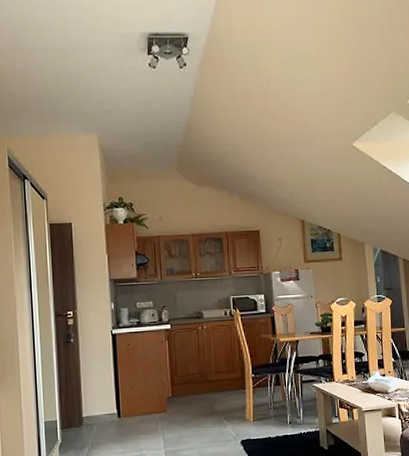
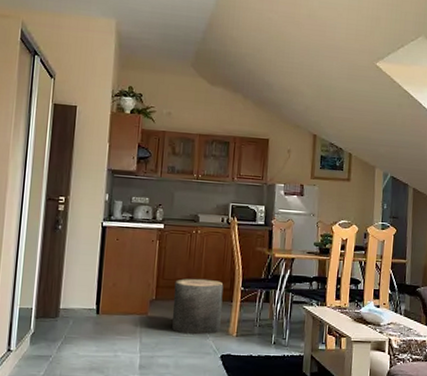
stool: none [188,370,238,426] -> present [172,278,224,335]

